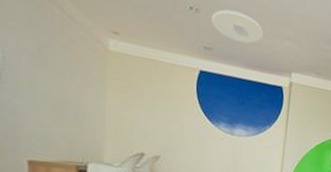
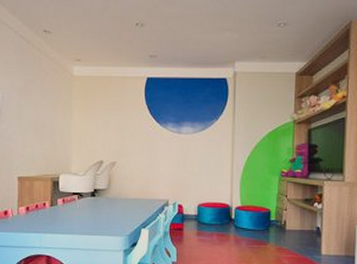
ceiling light: present [211,9,264,44] -> none [155,16,204,44]

